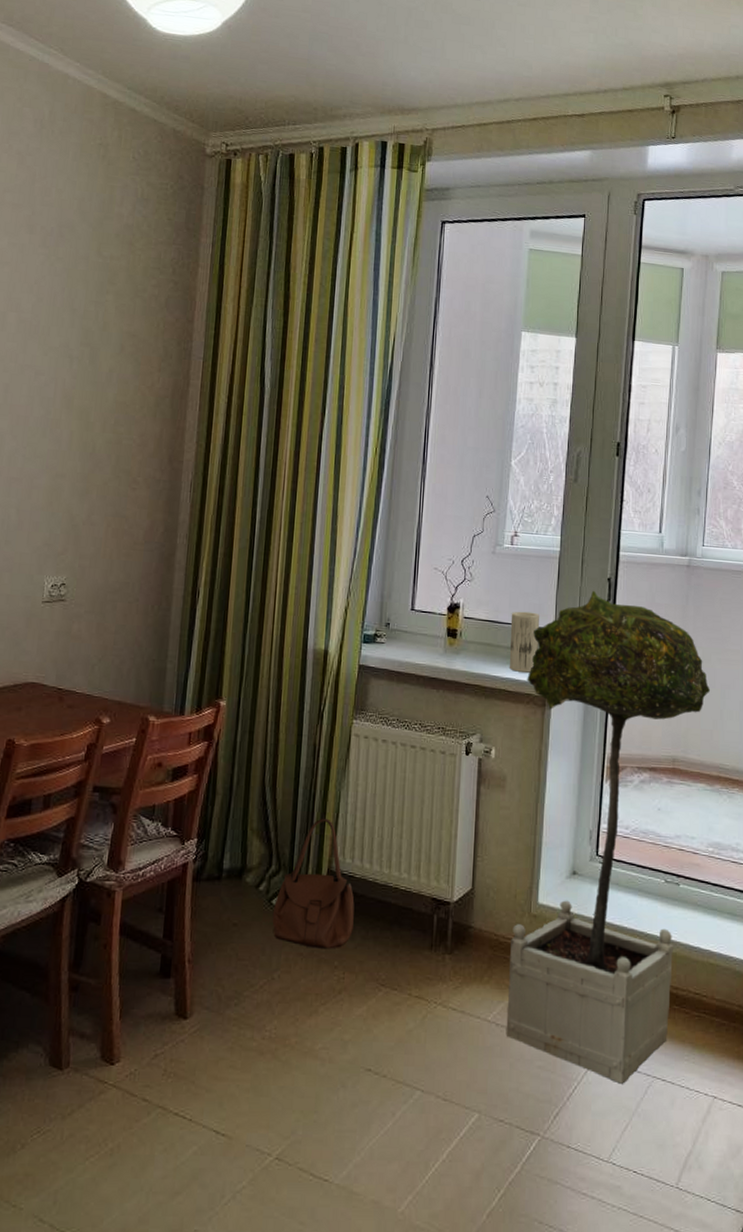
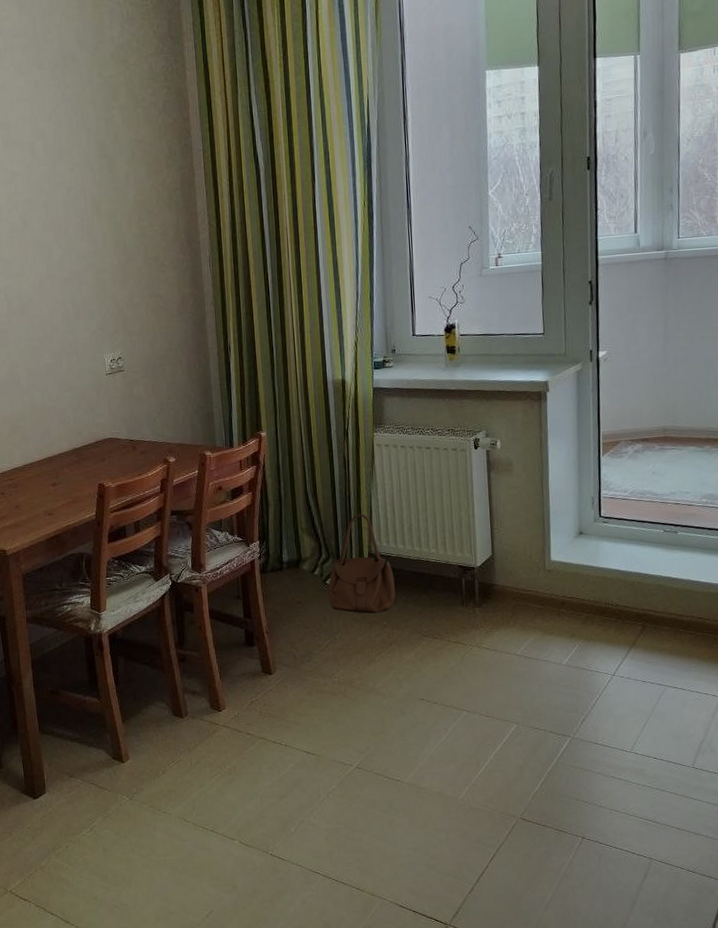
potted tree: present [506,590,710,1084] -> none [522,294,694,693]
candle: present [510,611,539,673] -> none [502,321,530,374]

